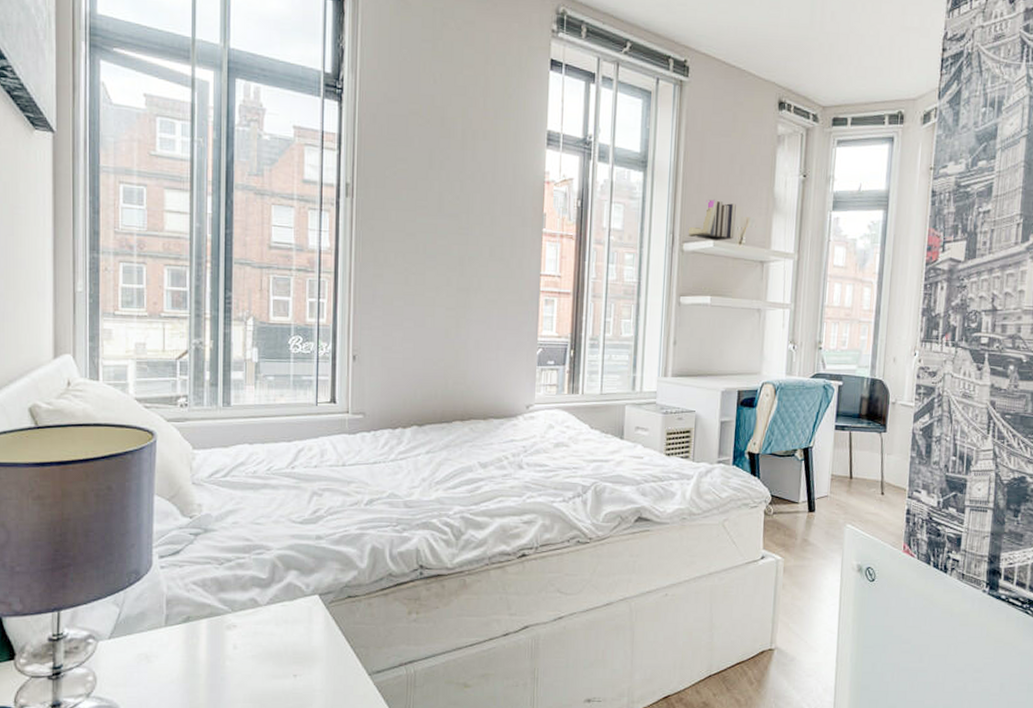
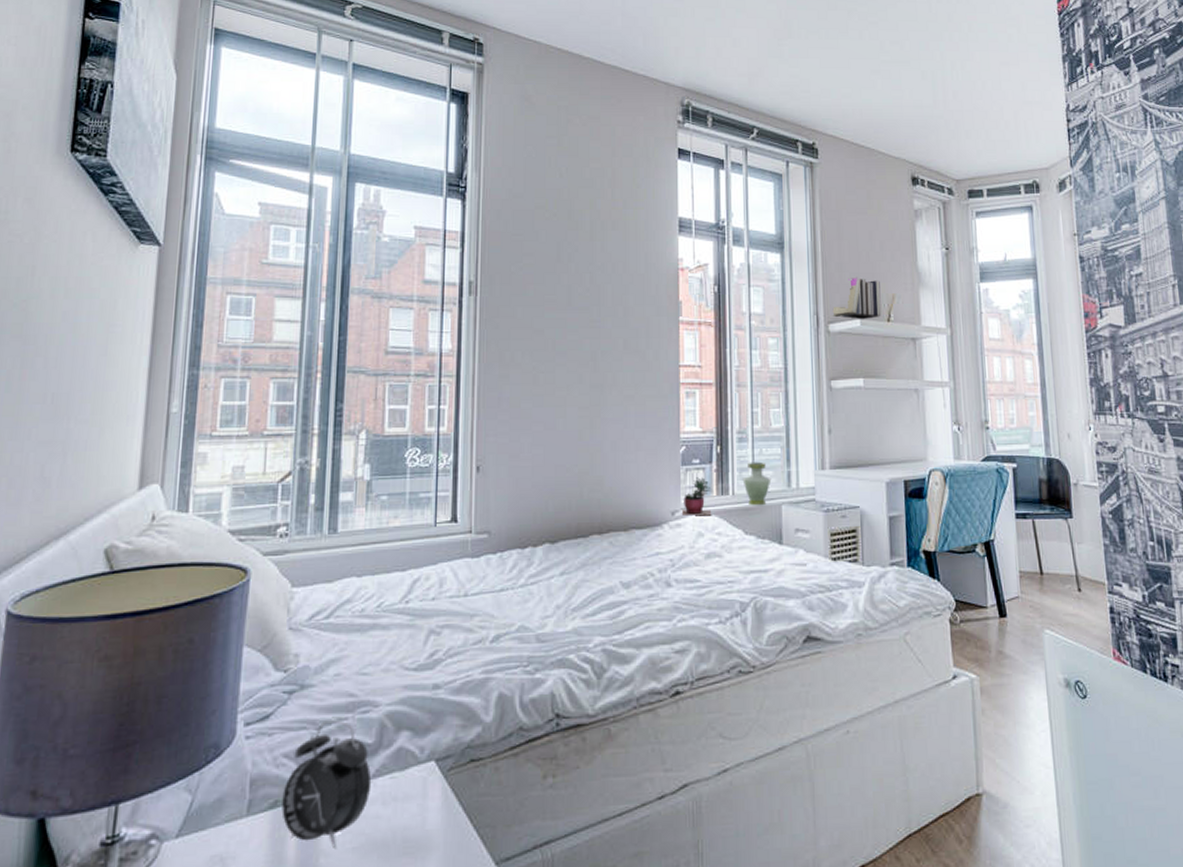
alarm clock: none [193,558,265,655] -> present [282,720,371,848]
succulent plant: none [535,377,563,411] -> present [681,477,712,517]
vase: none [592,366,618,405] -> present [742,461,772,506]

